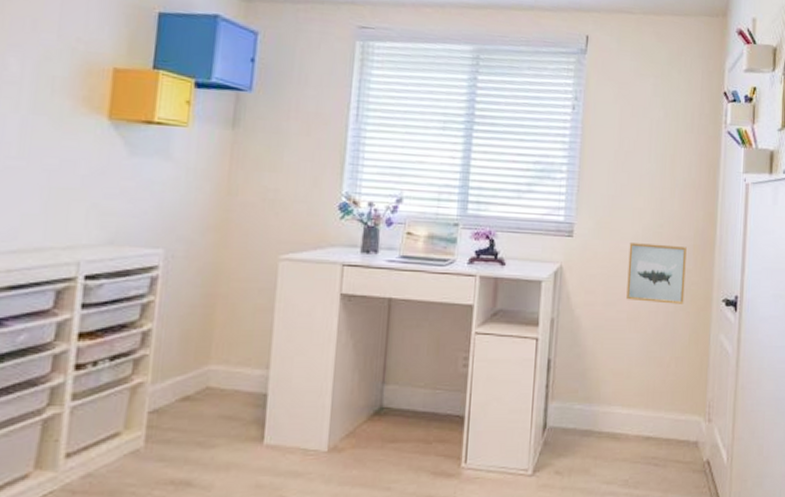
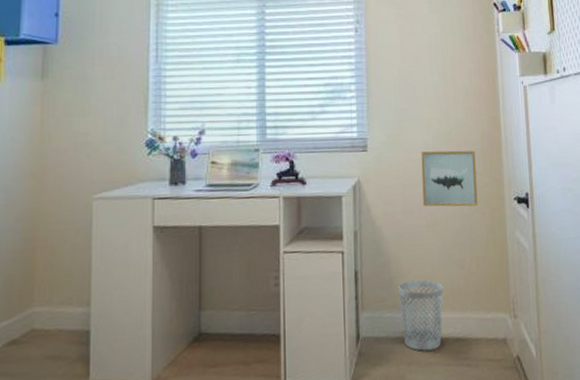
wastebasket: none [591,374,638,446] -> present [398,279,443,351]

